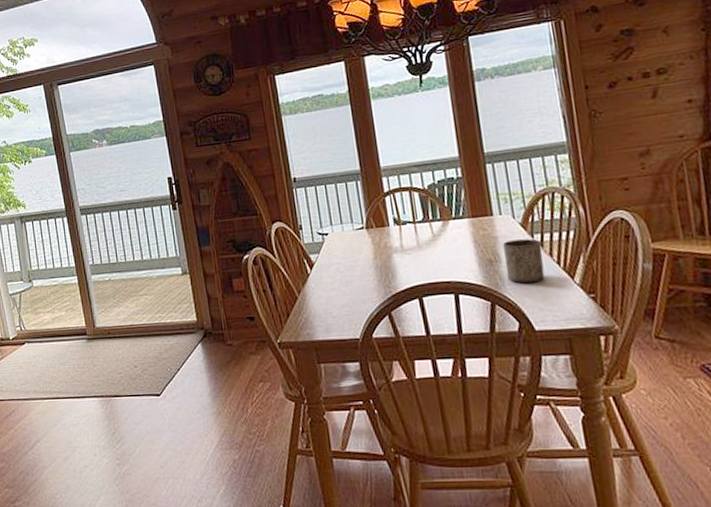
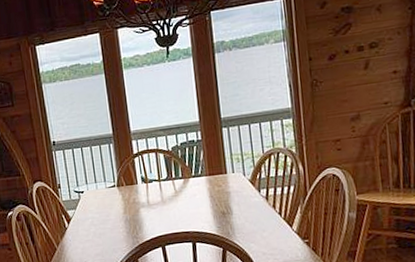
cup: present [503,239,545,284] -> none [235,193,268,232]

